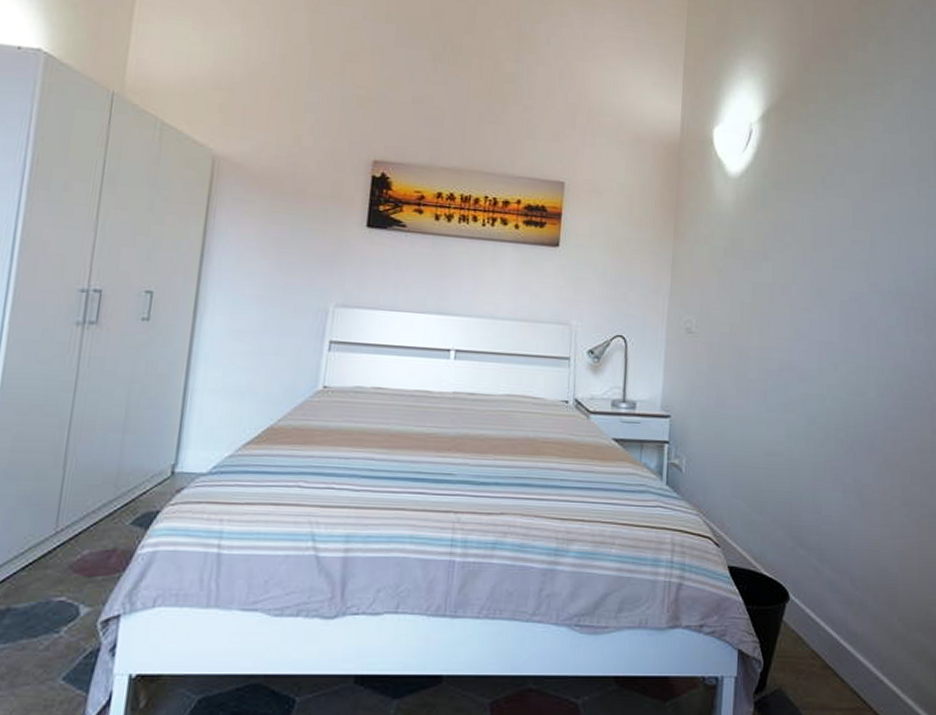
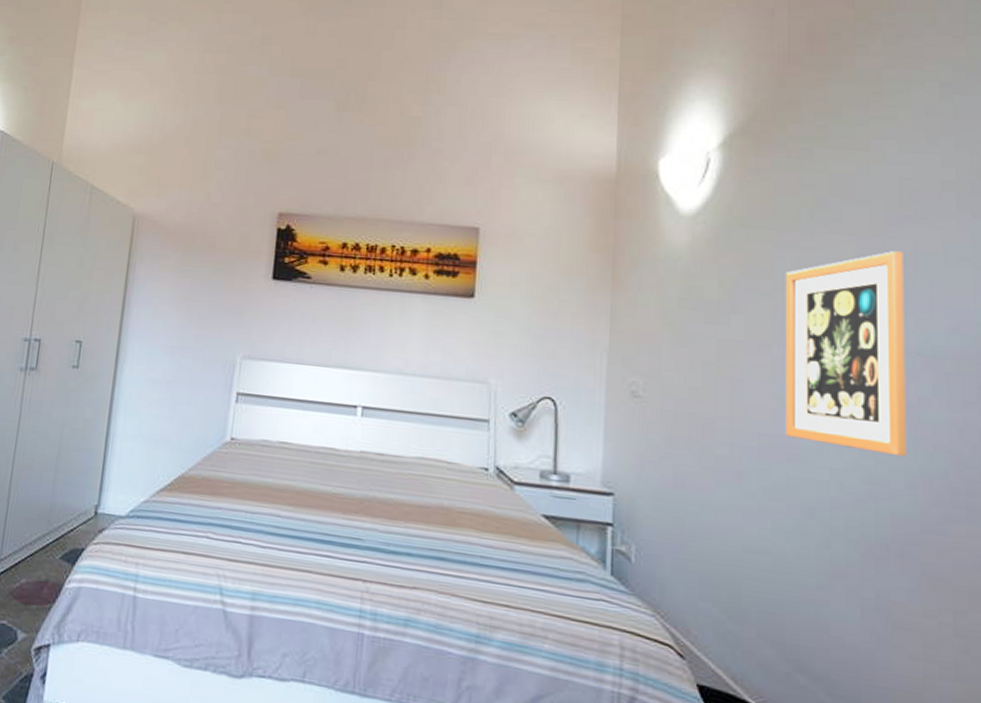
wall art: none [798,211,883,373] -> present [785,251,907,457]

